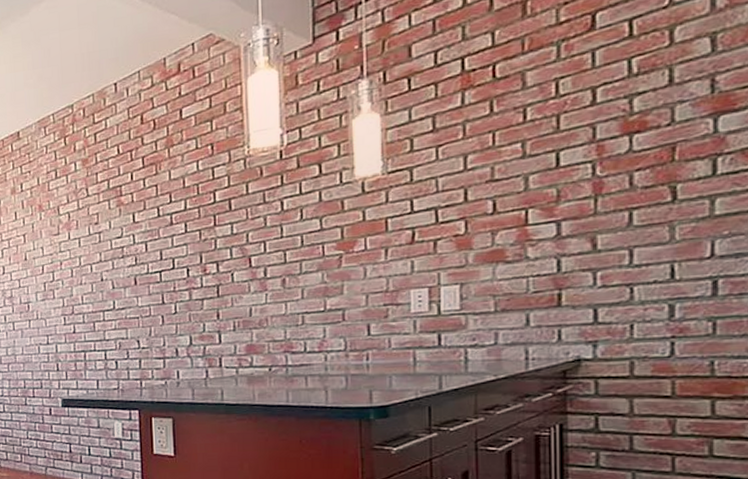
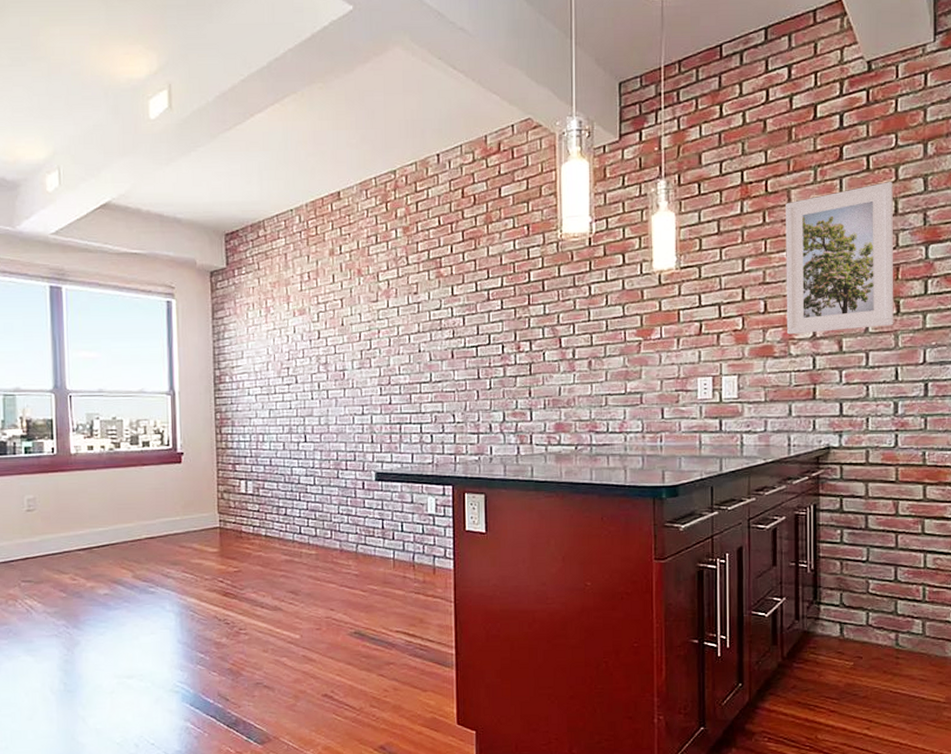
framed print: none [519,47,668,236] -> present [786,182,894,335]

